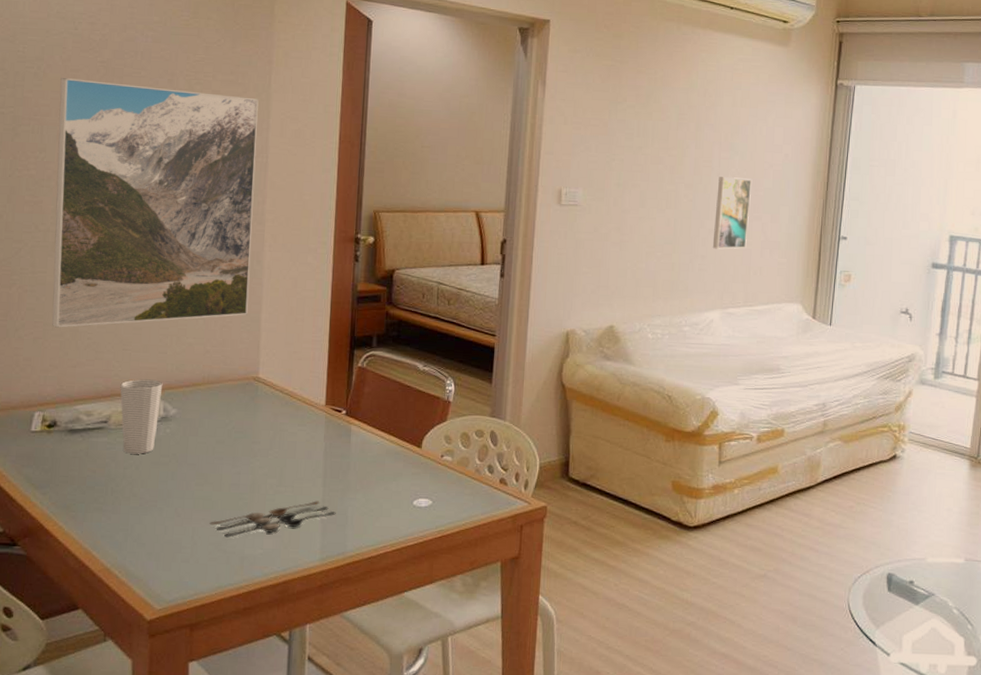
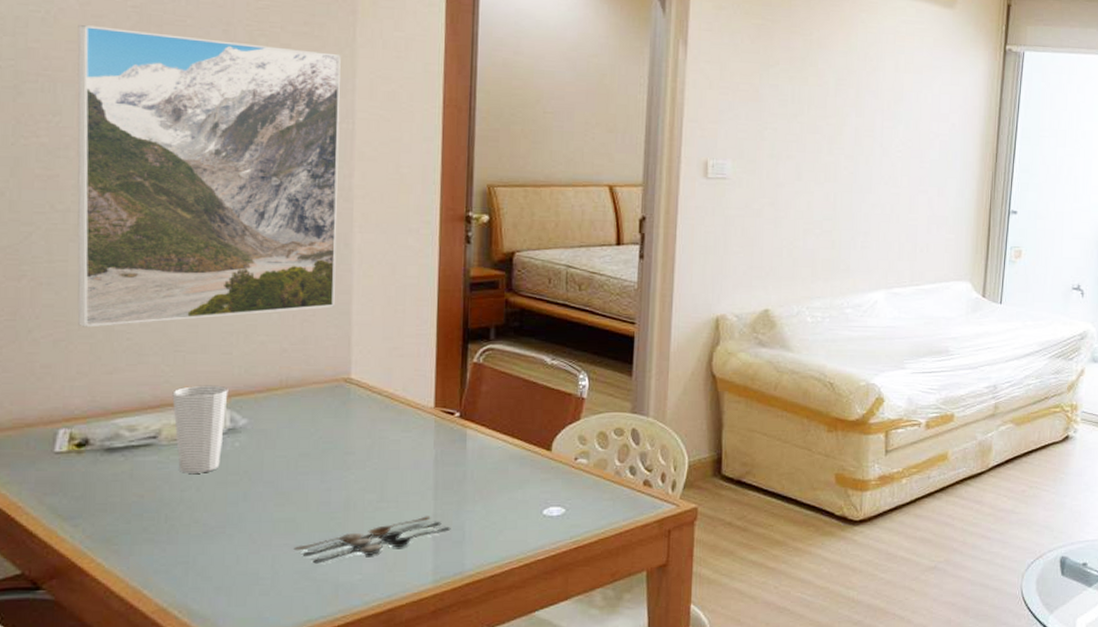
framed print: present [712,177,753,250] -> none [875,147,918,225]

